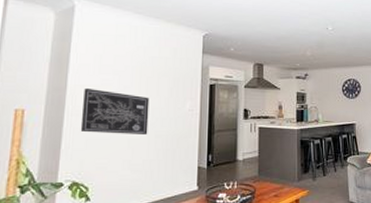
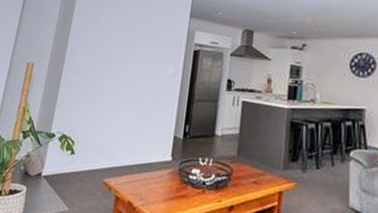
wall art: present [80,87,150,134] -> none [73,47,135,97]

